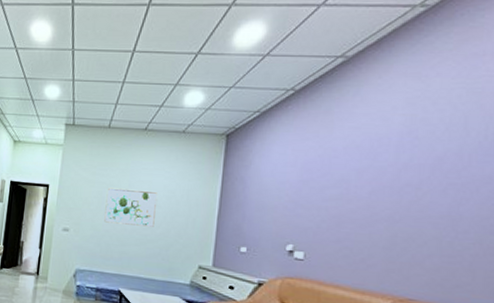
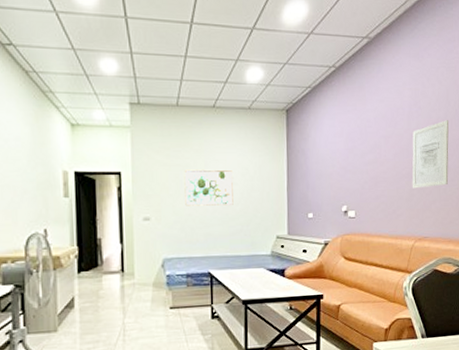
wall art: none [394,154,466,238] -> present [412,120,449,189]

